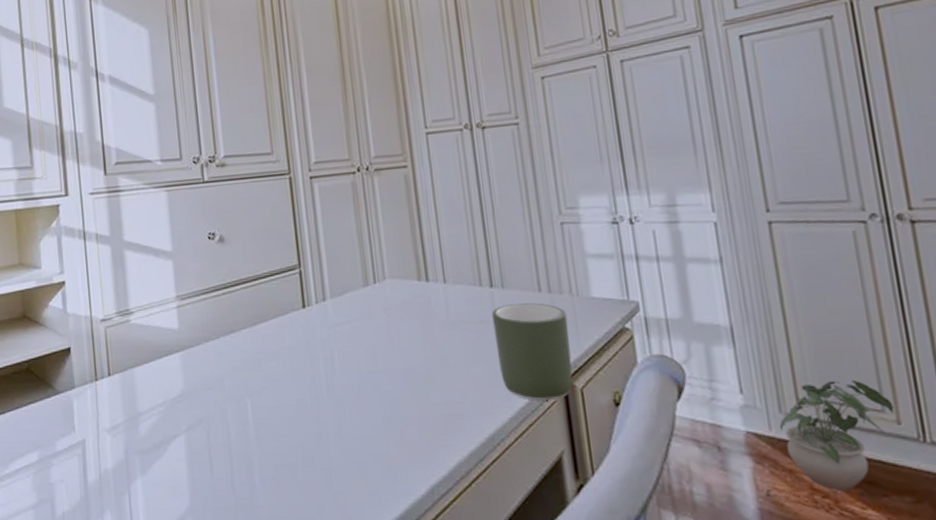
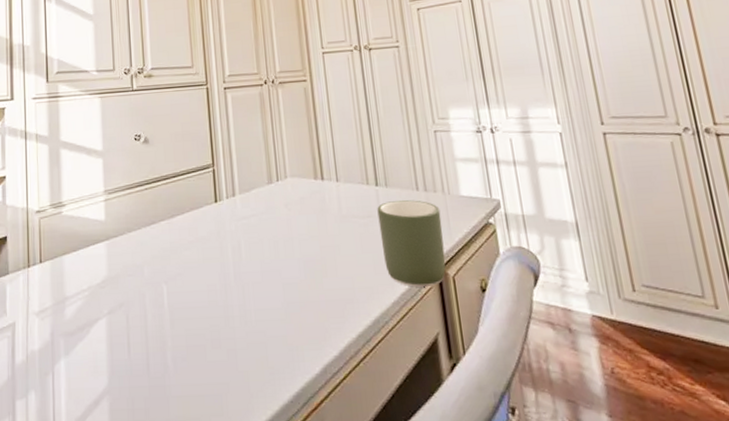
potted plant: present [779,379,895,491] -> none [619,269,713,369]

